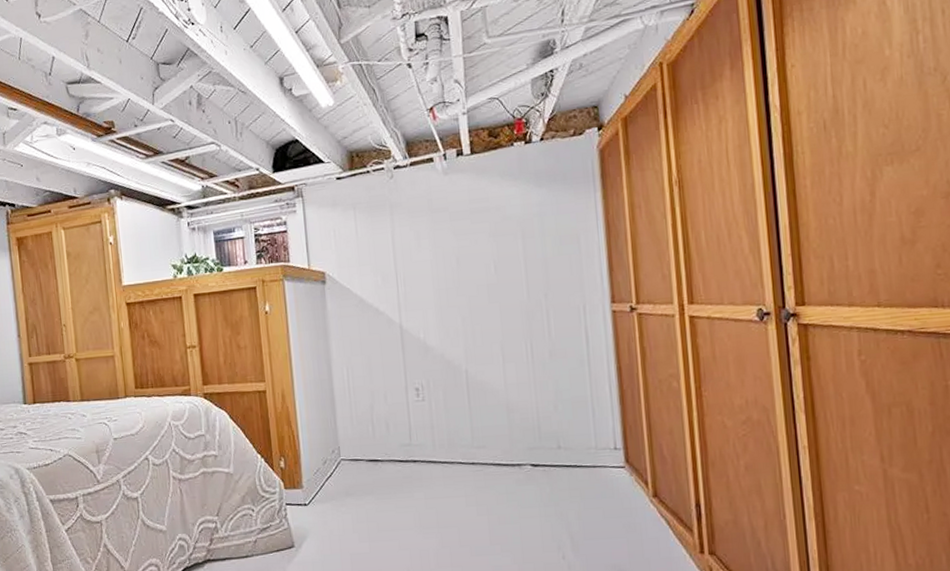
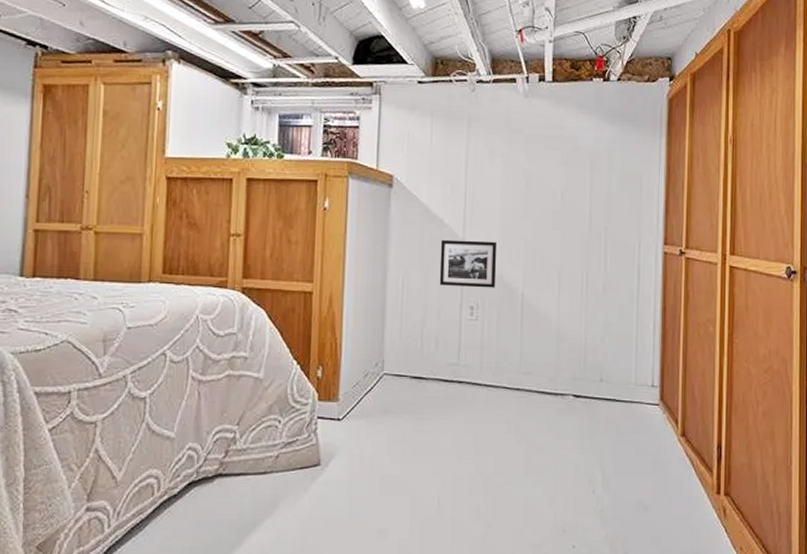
picture frame: none [378,322,439,371] -> present [439,239,498,288]

